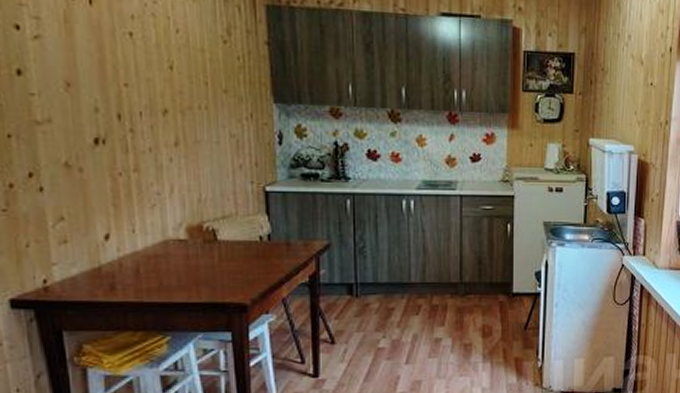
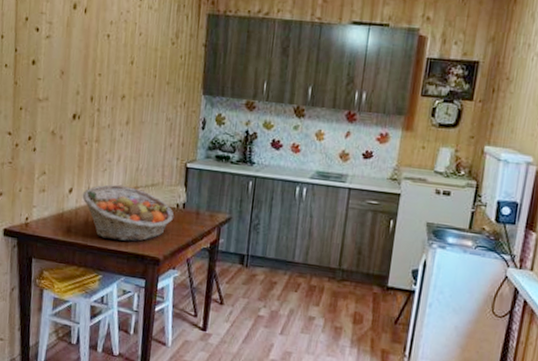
fruit basket: none [125,222,259,292] -> present [82,184,175,242]

